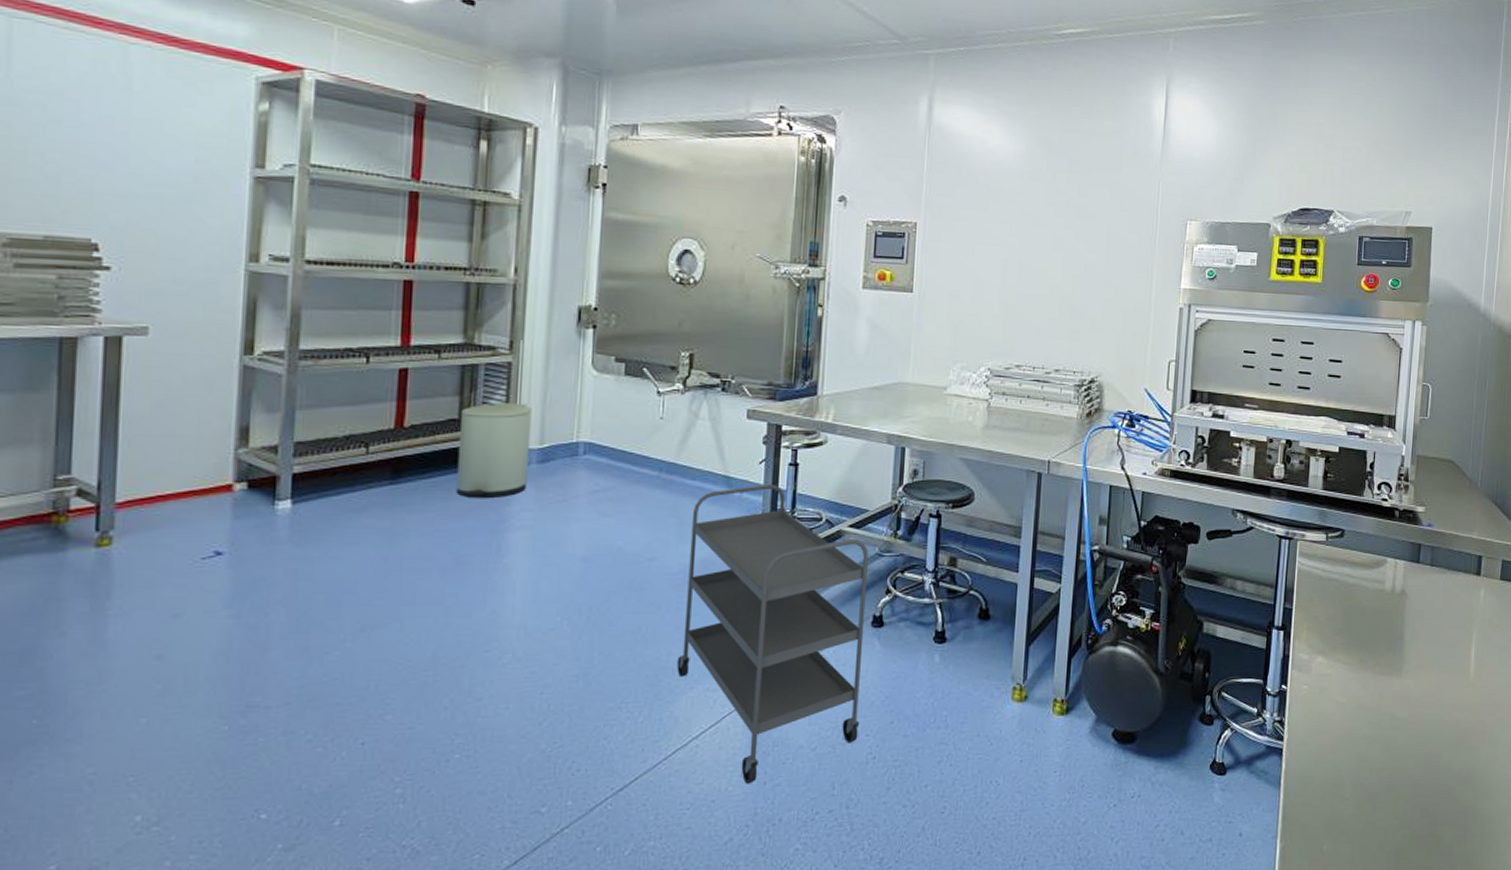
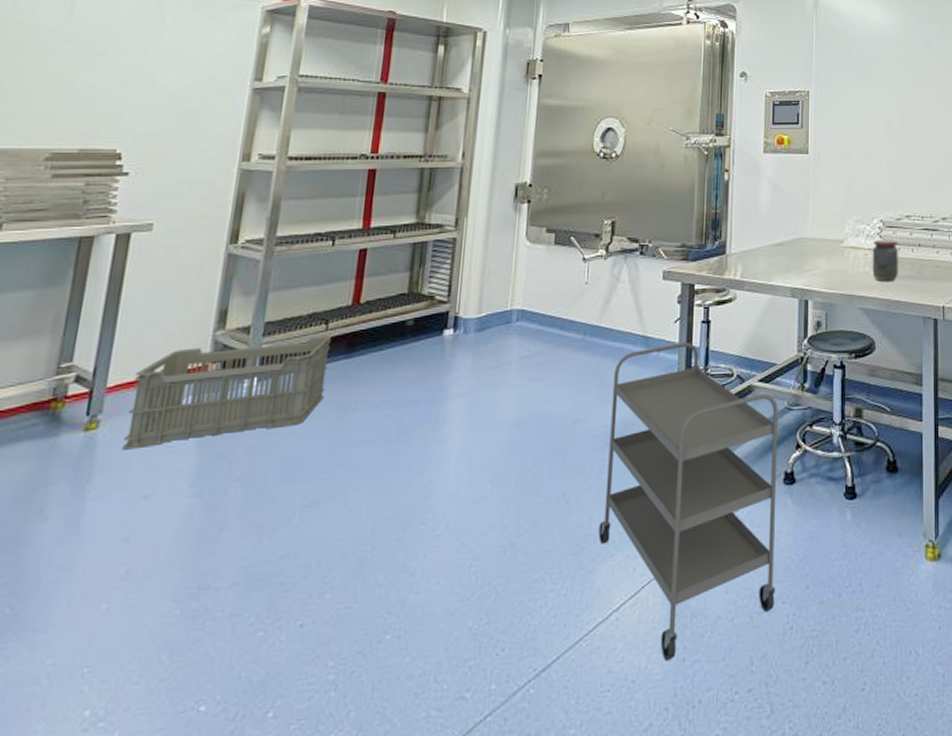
plastic crate: none [143,459,374,568] -> present [122,335,332,450]
pedal bin: present [456,403,533,498] -> none [402,276,473,368]
jar: none [975,388,1006,433] -> present [872,239,899,282]

